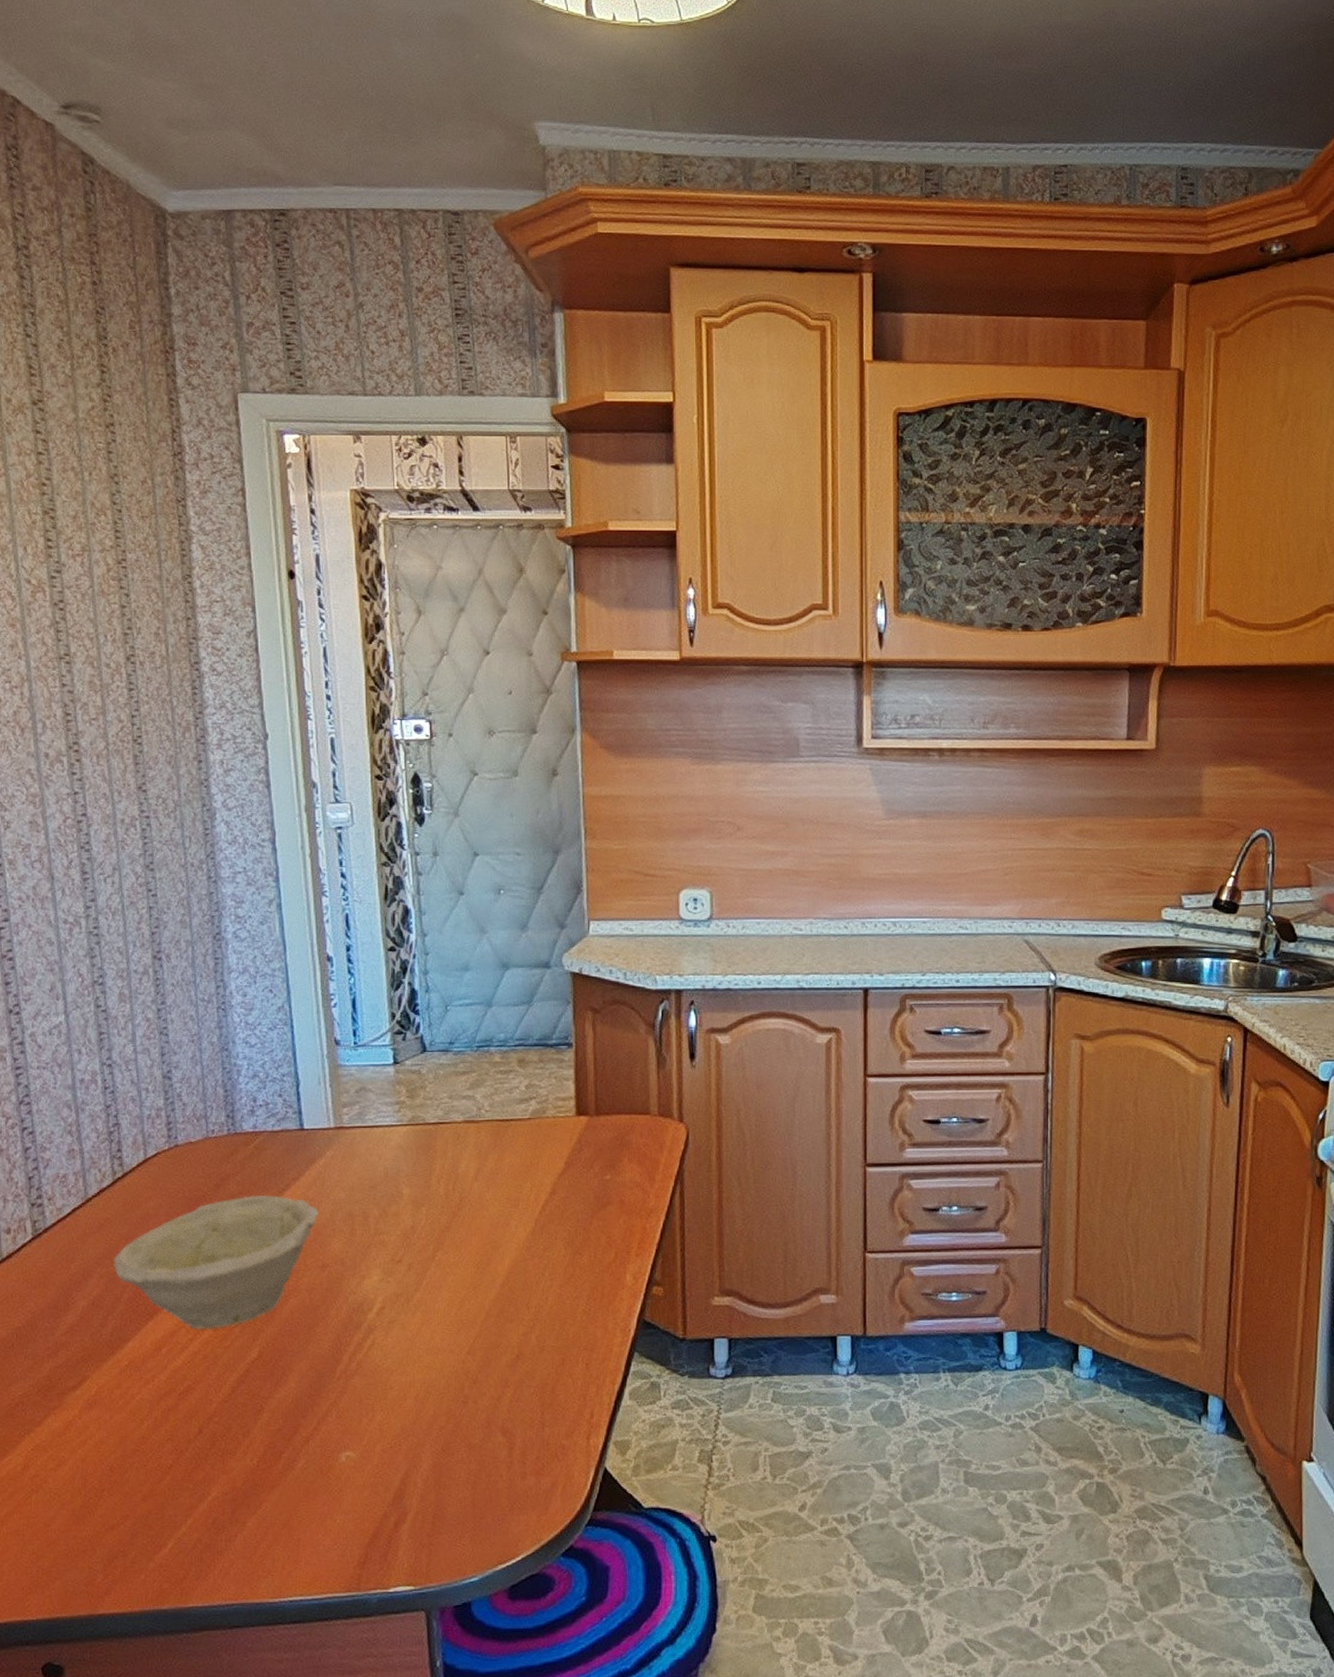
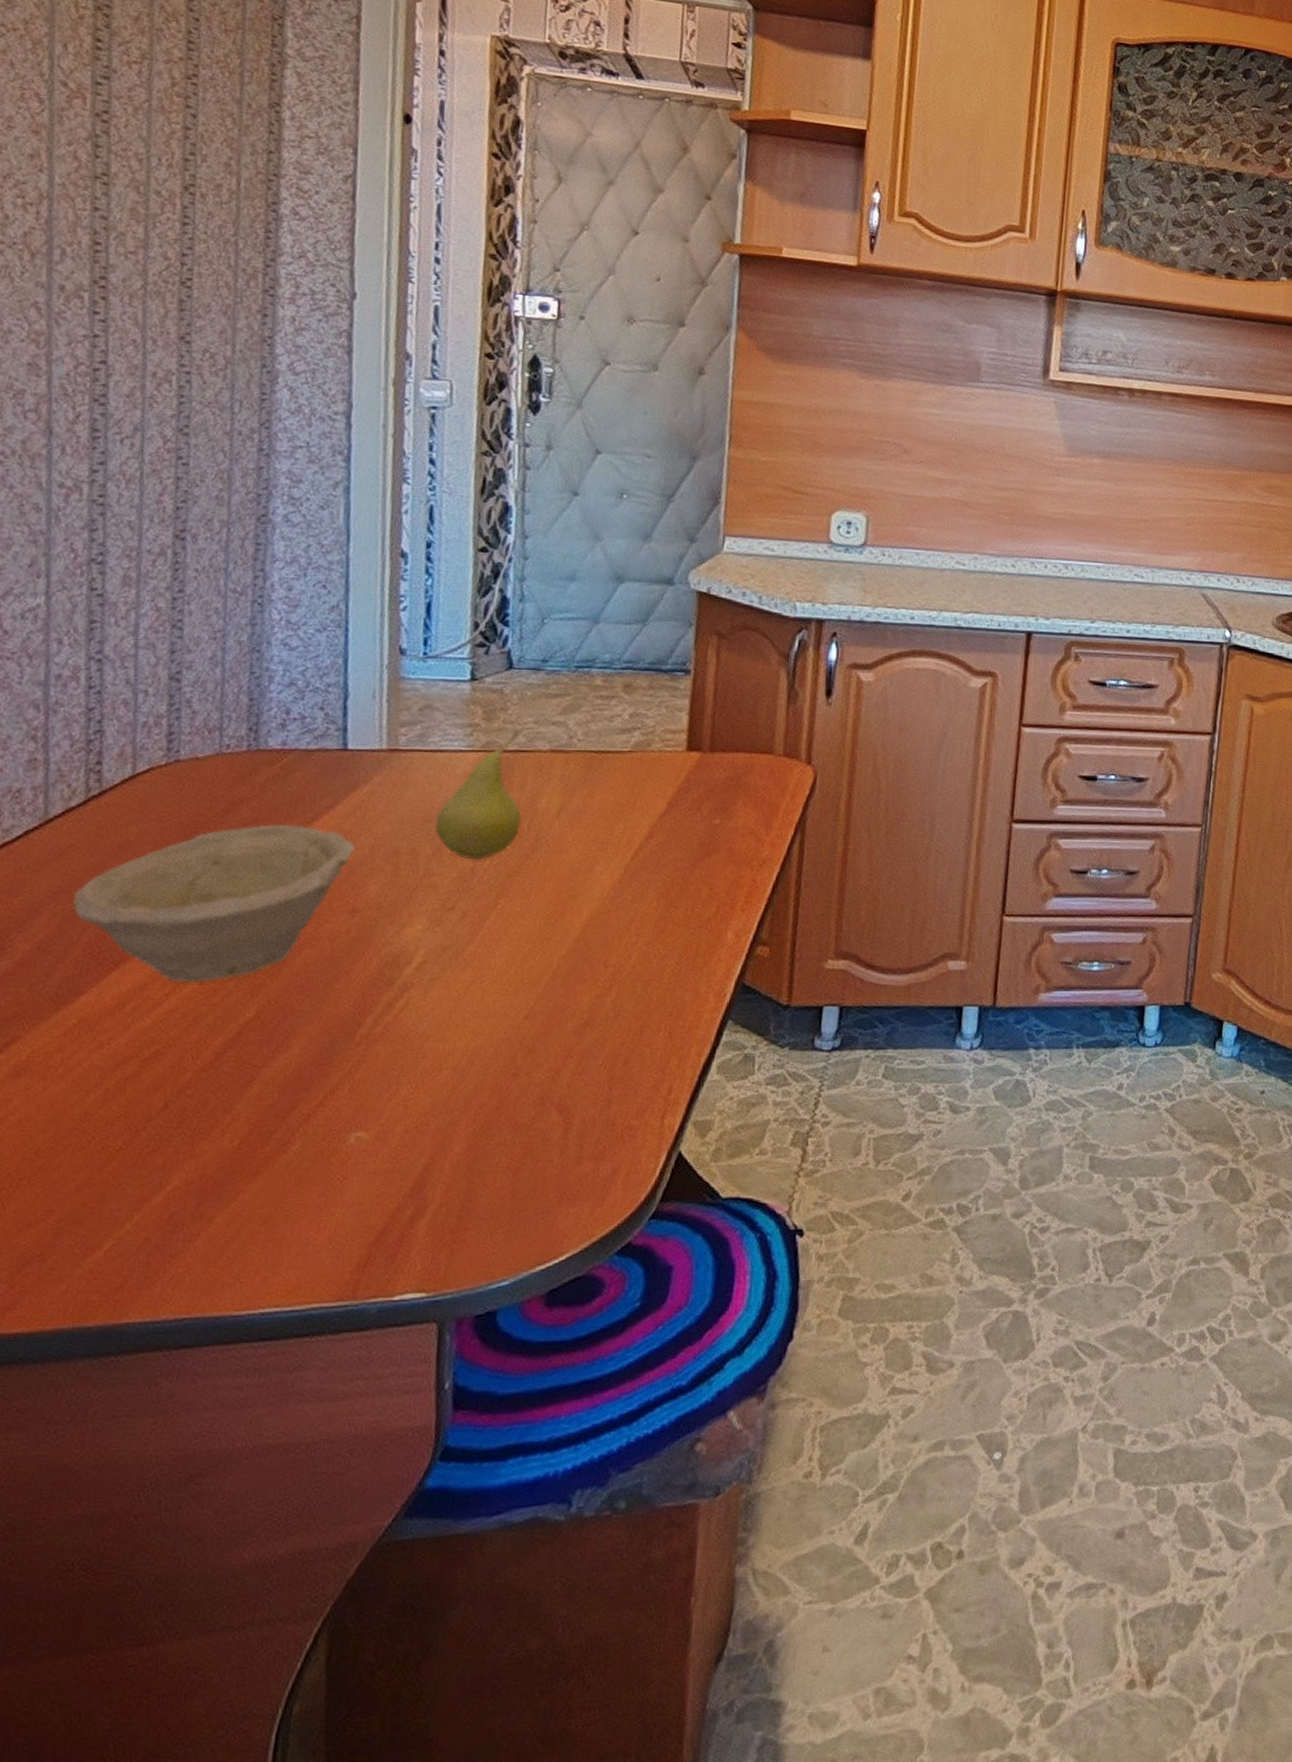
fruit: none [379,1104,448,1219] -> present [434,729,523,860]

